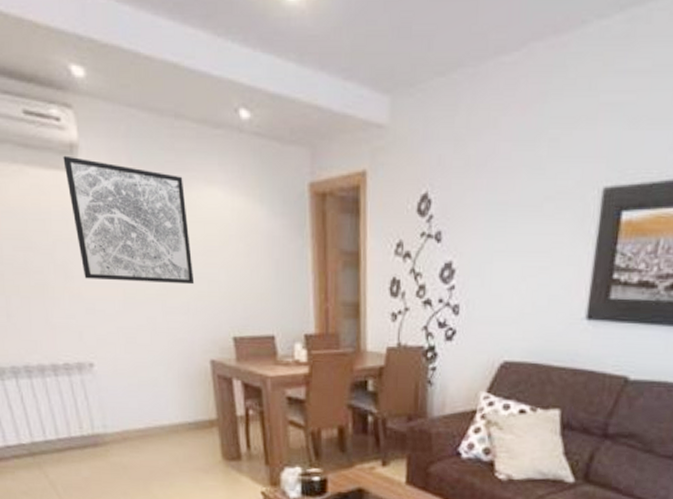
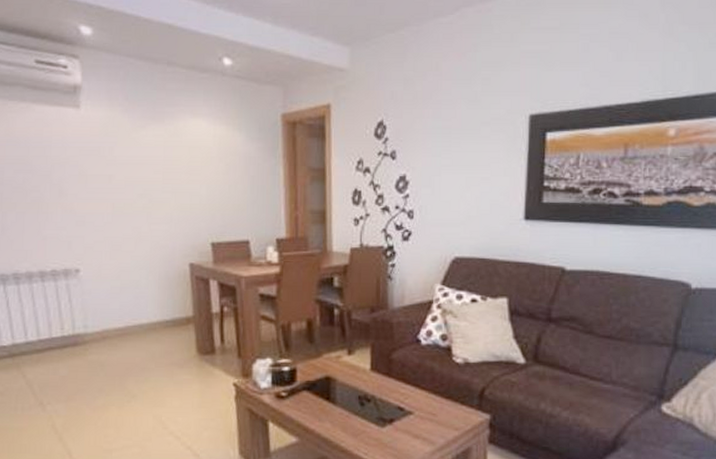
wall art: present [63,155,195,285] -> none [67,95,178,199]

